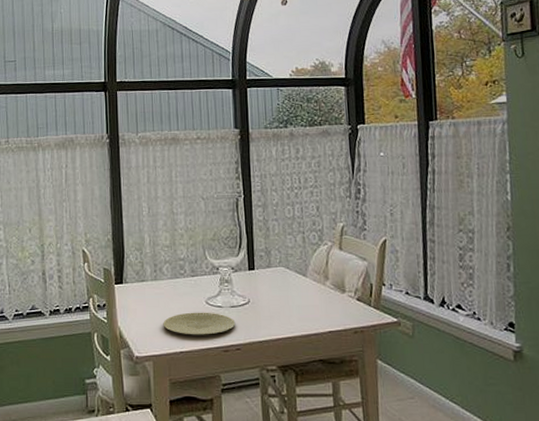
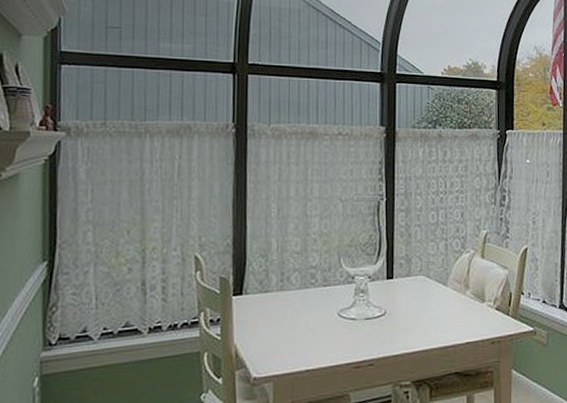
plate: present [163,312,236,335] -> none [287,325,370,351]

